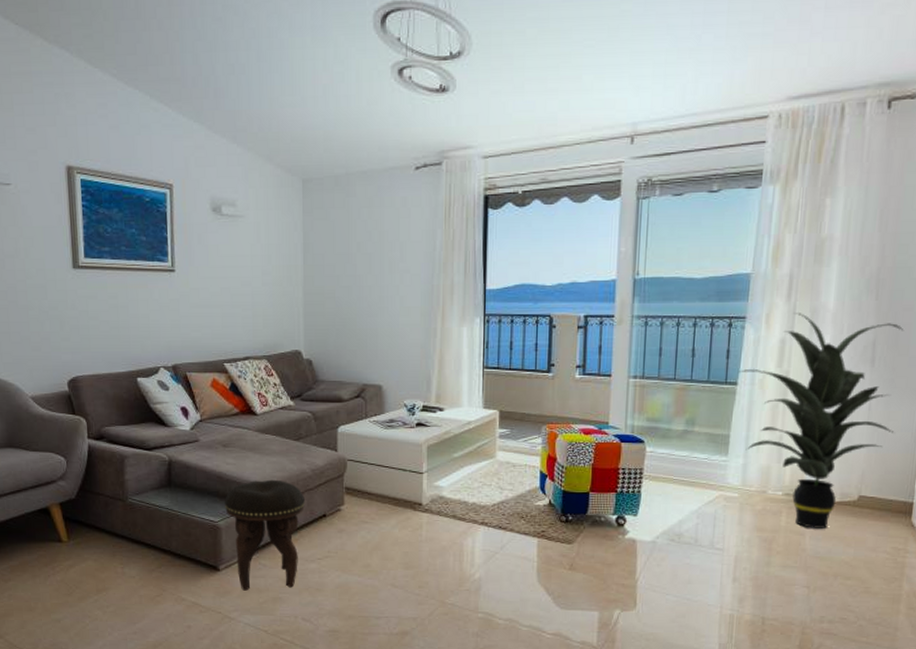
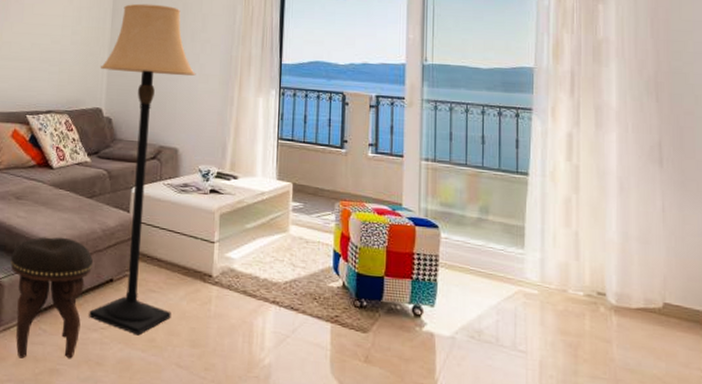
lamp: none [295,235,397,563] -> present [89,3,196,336]
indoor plant: present [739,313,904,528] -> none [529,108,690,337]

